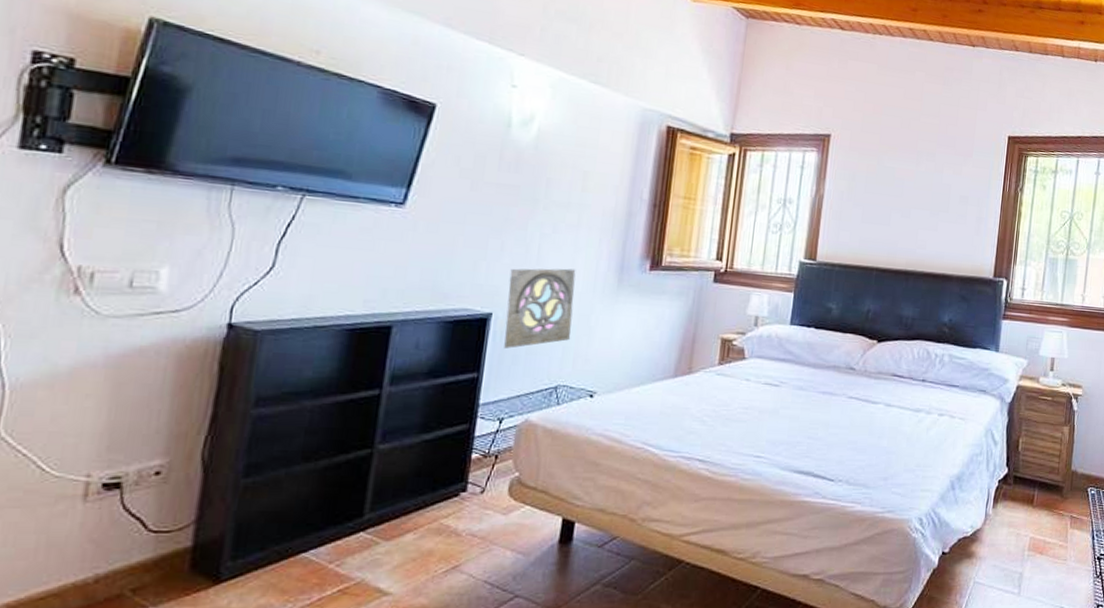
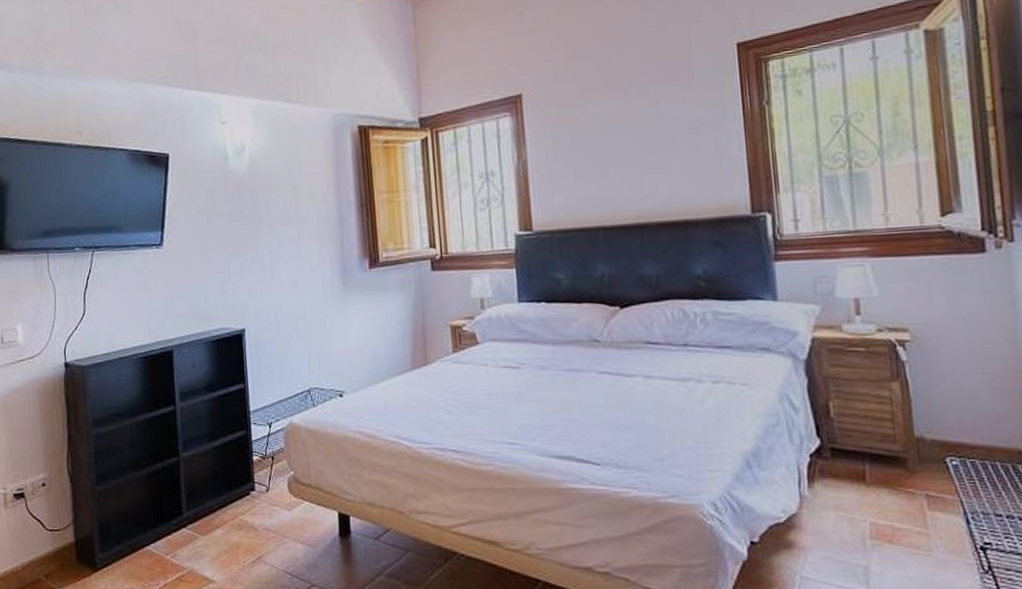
wall ornament: present [504,268,576,349] -> none [252,278,313,359]

